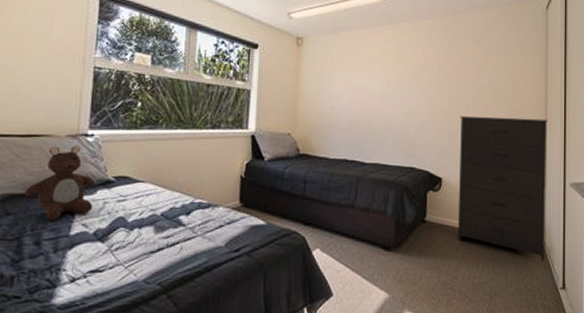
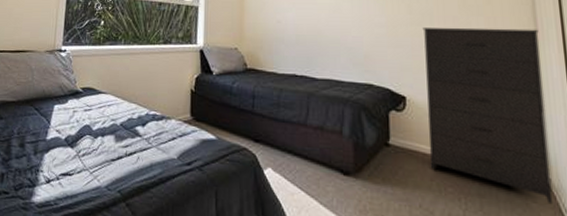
teddy bear: present [24,145,96,221] -> none [13,60,67,126]

